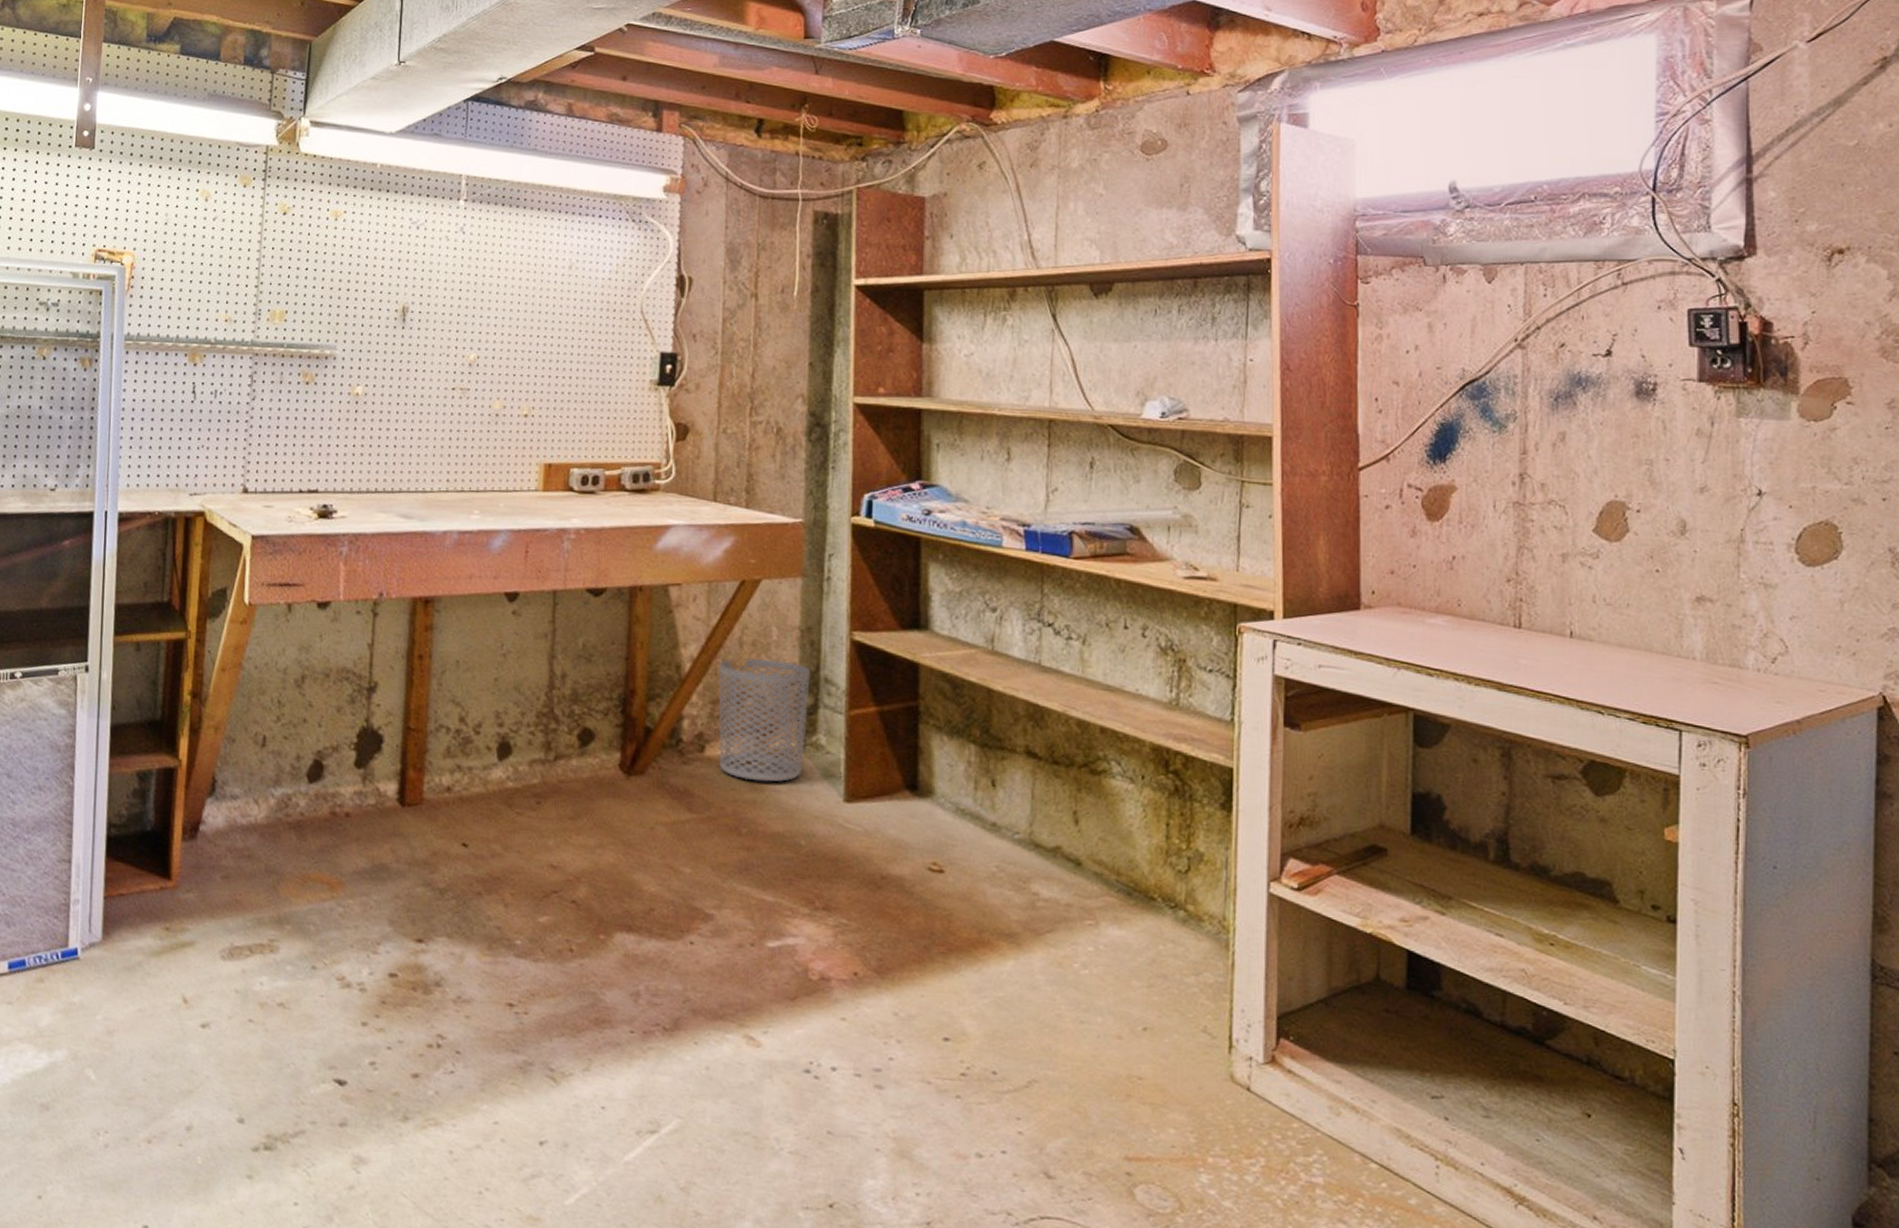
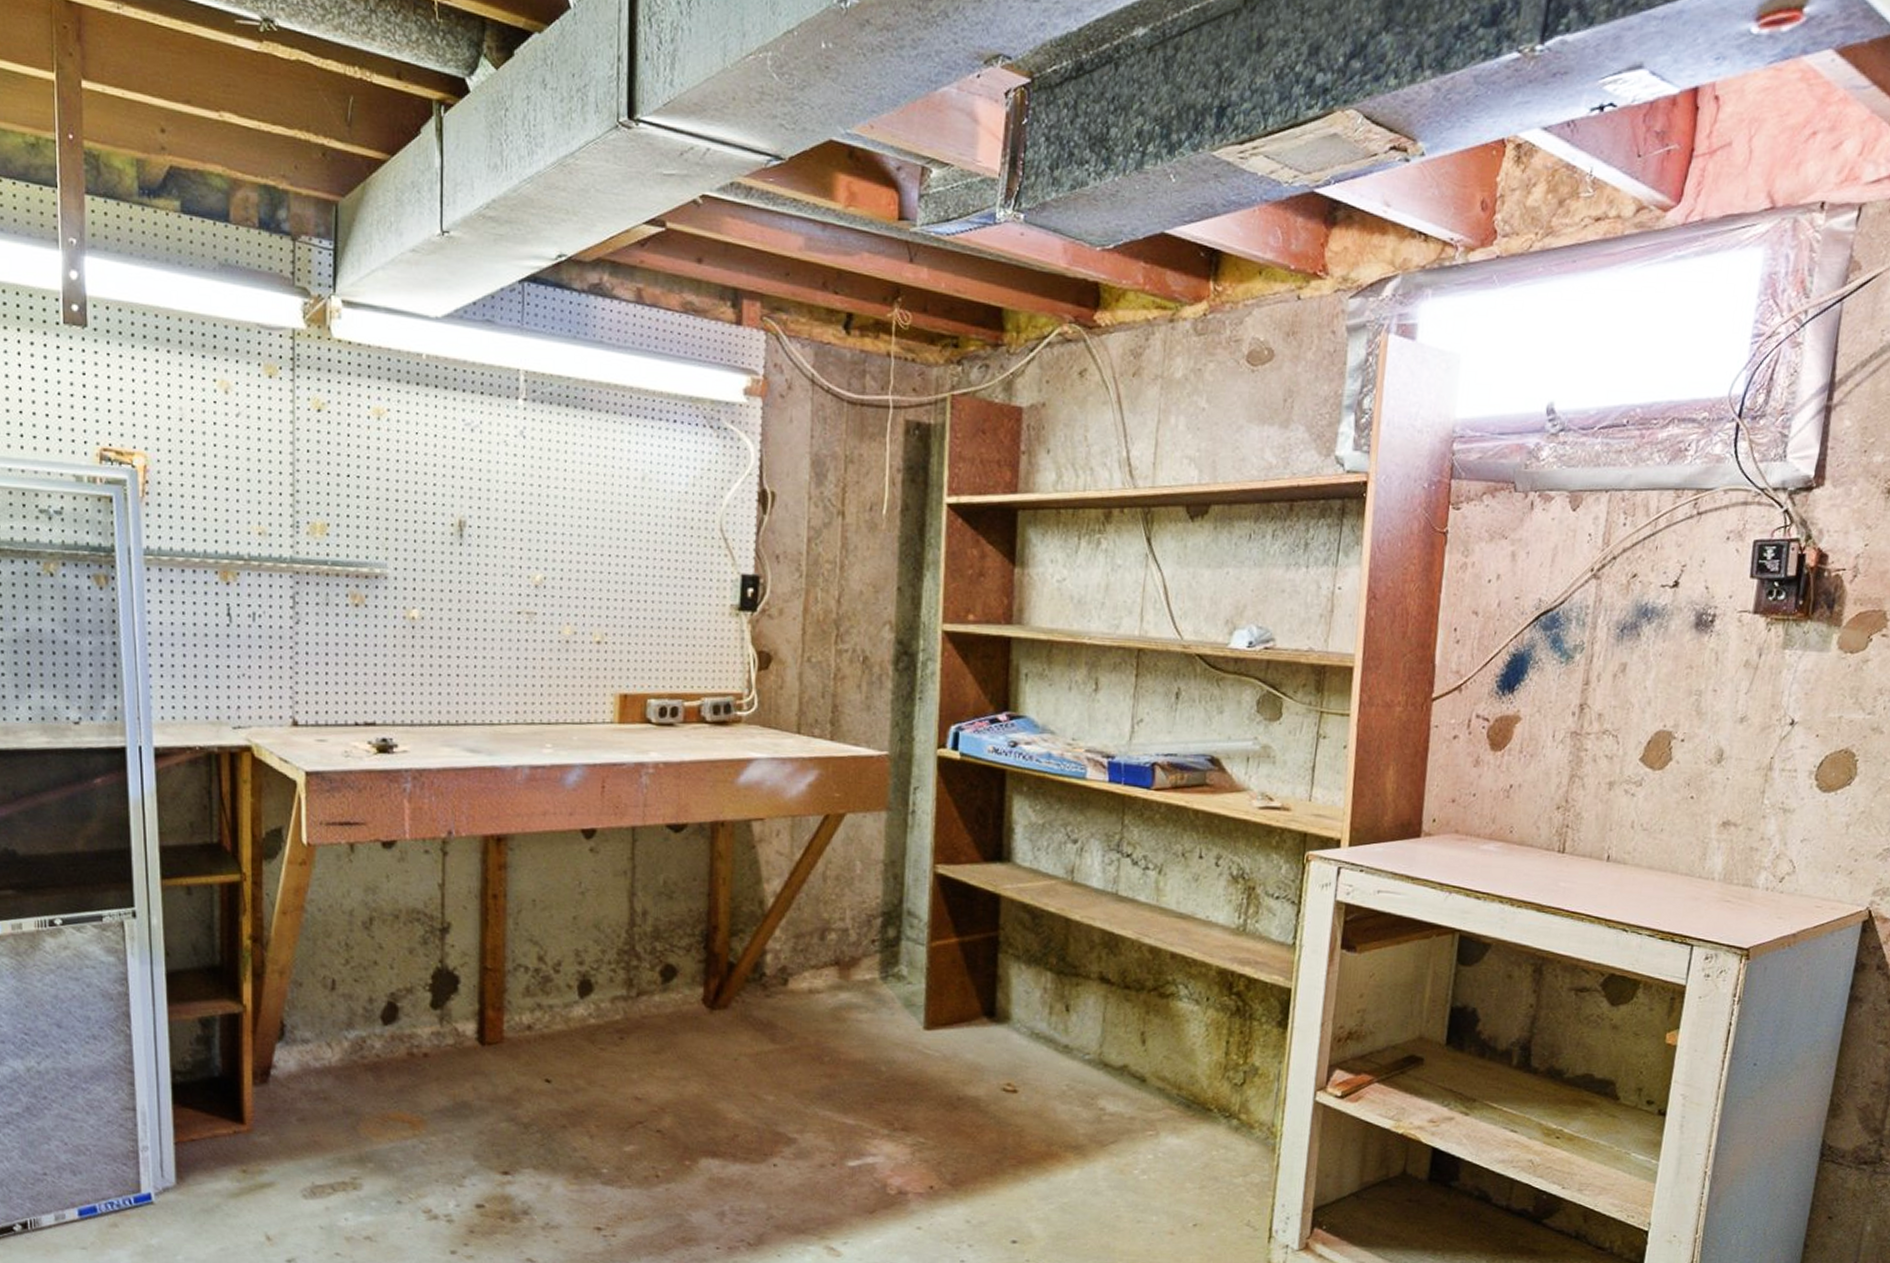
waste bin: present [718,659,811,782] -> none [801,893,894,1013]

